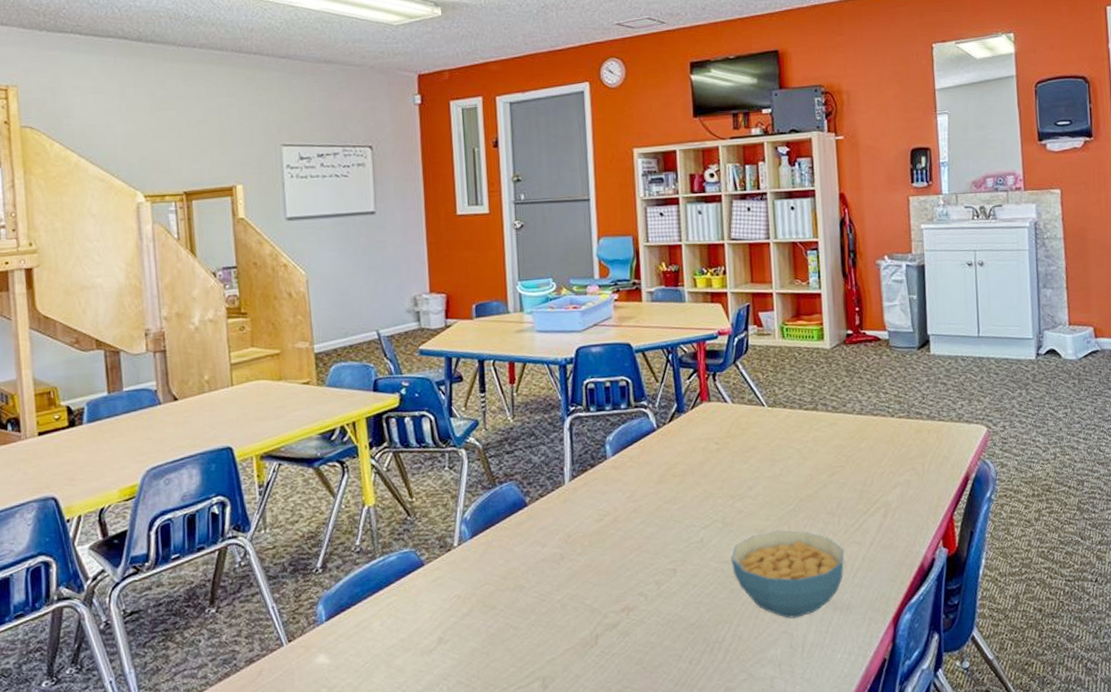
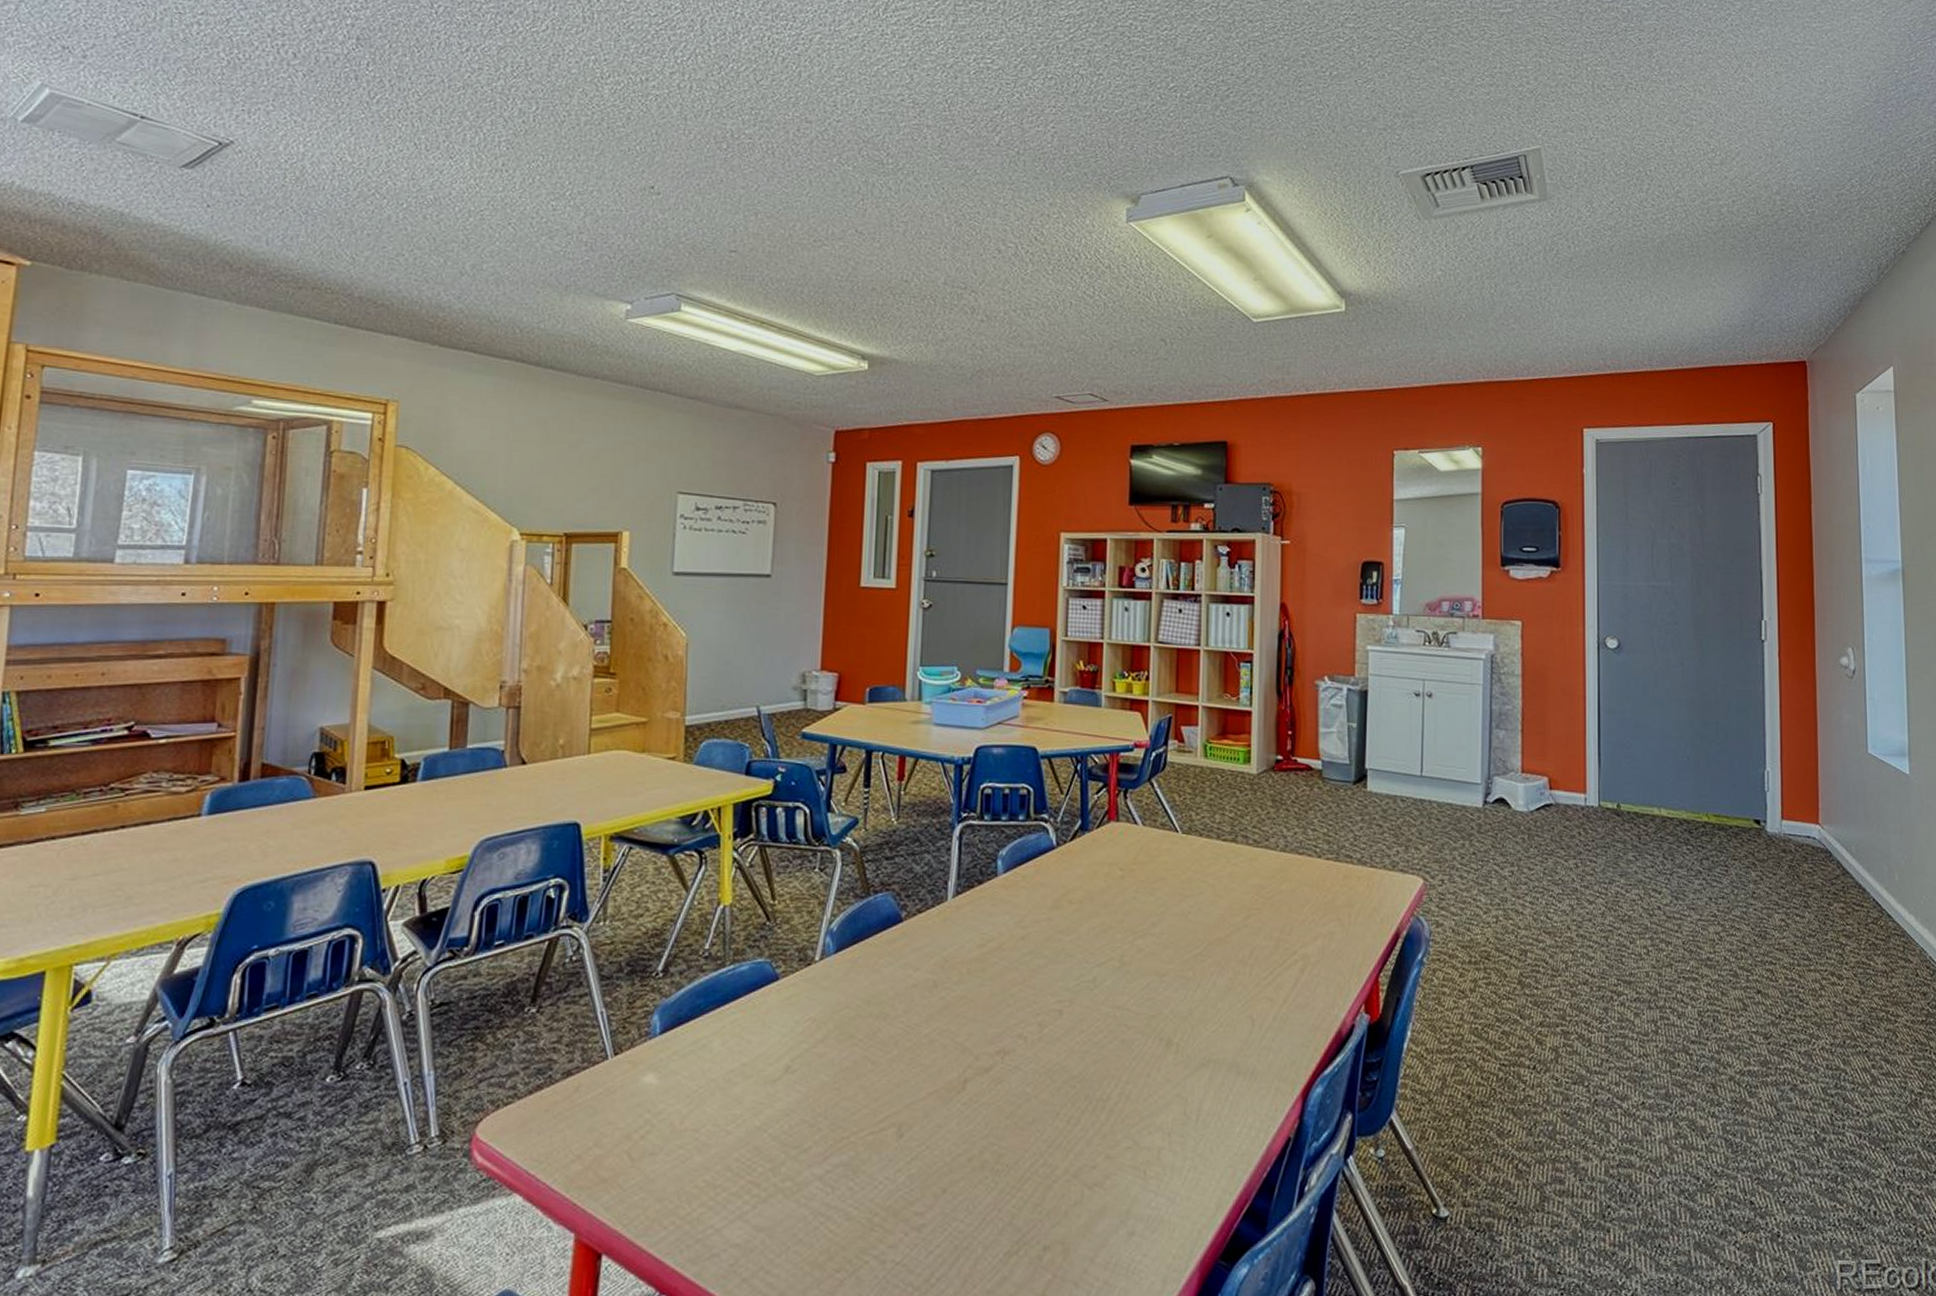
cereal bowl: present [731,530,844,618] -> none [1125,977,1254,1080]

